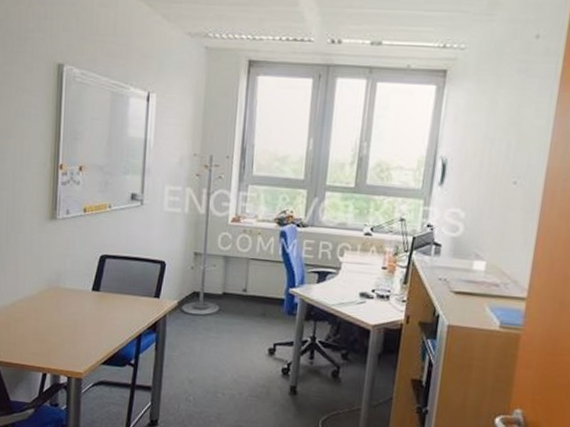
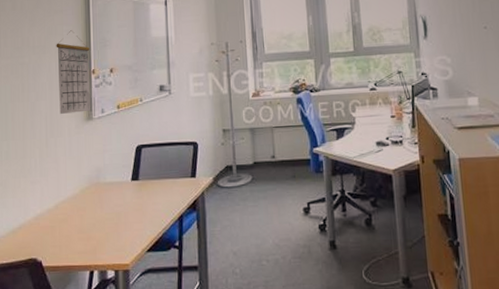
calendar: none [22,115,59,210] -> present [56,30,90,114]

